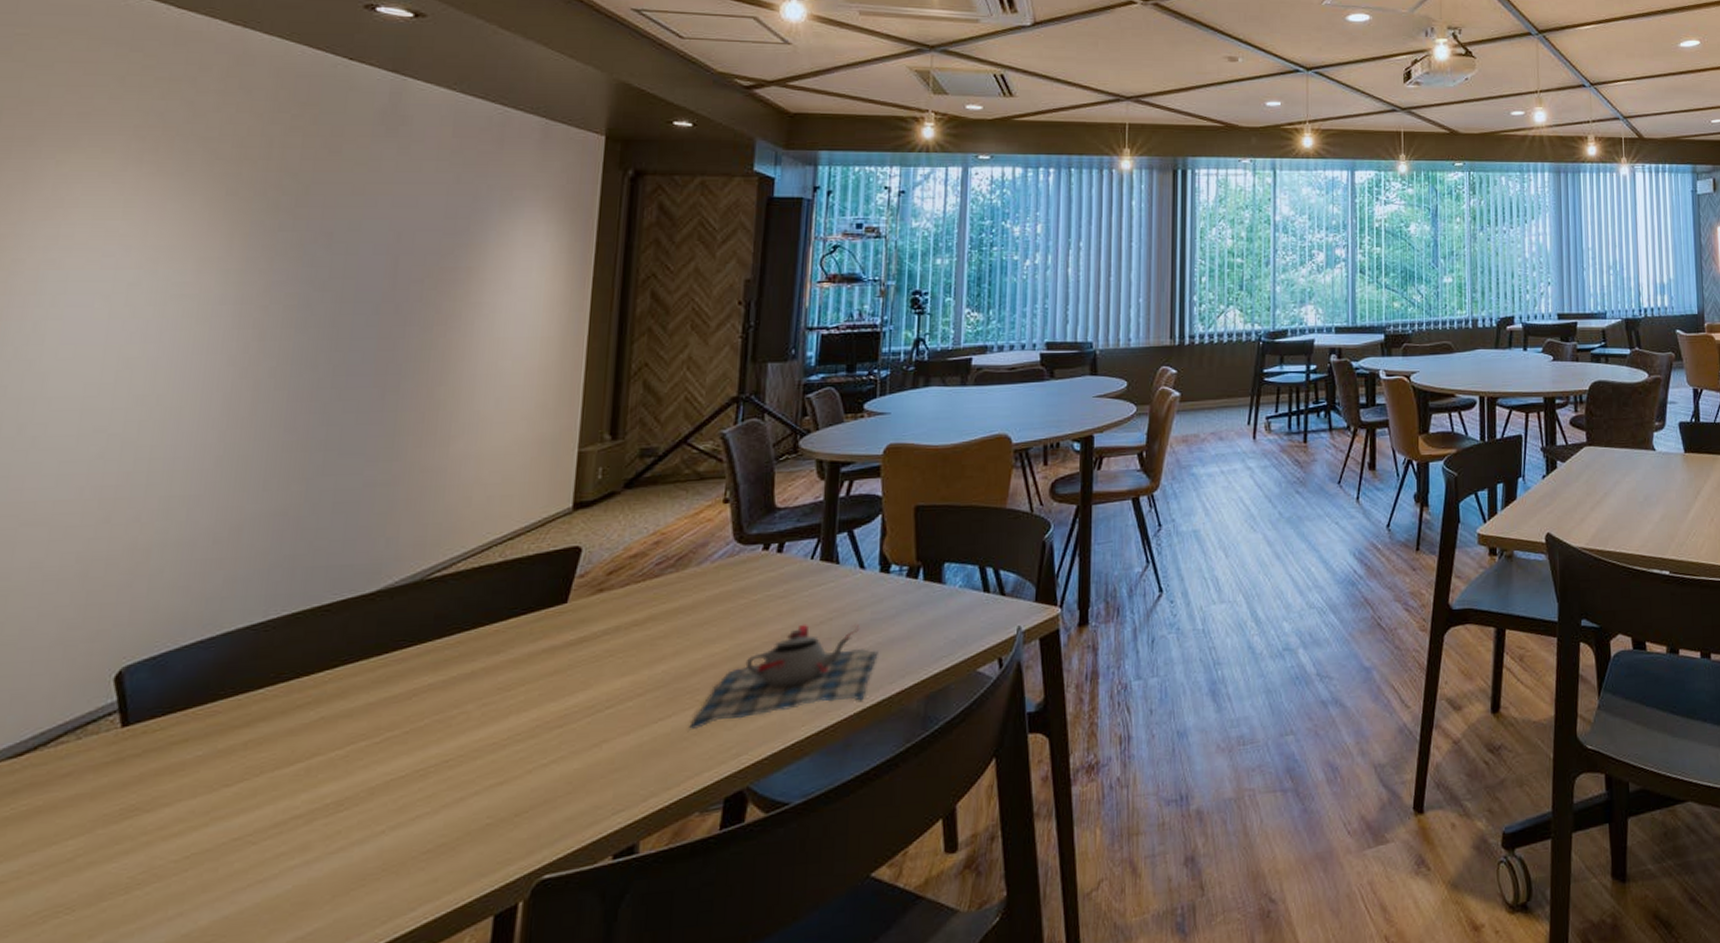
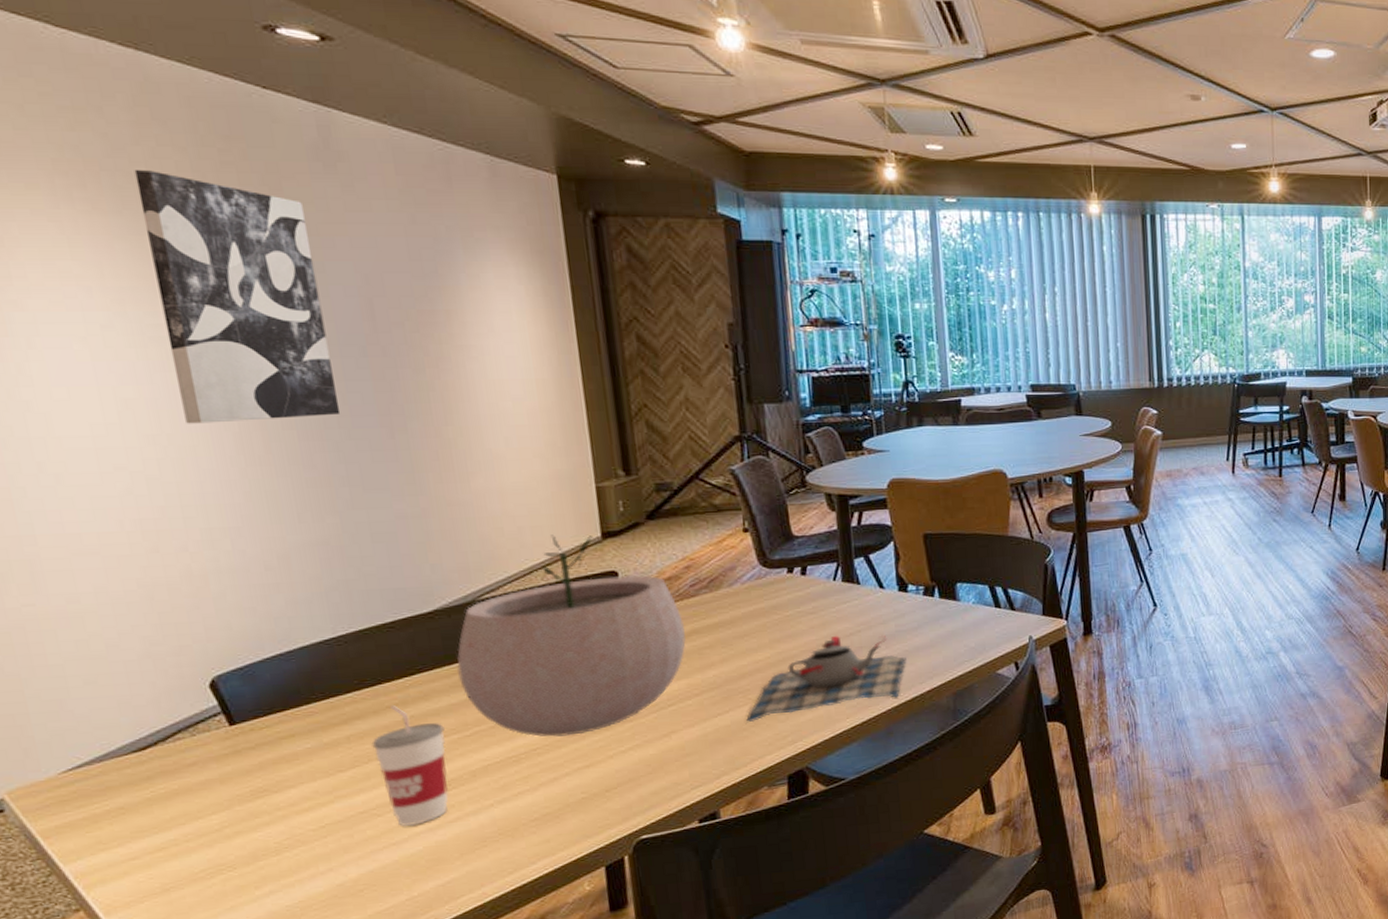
wall art: none [180,135,356,384] -> present [134,170,341,424]
cup: none [269,703,354,859] -> present [371,704,449,827]
plant pot: none [384,505,642,746] -> present [457,534,686,737]

